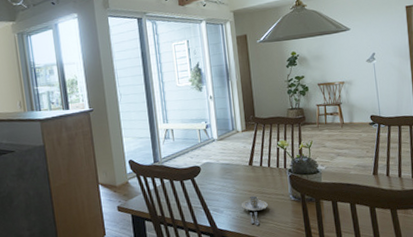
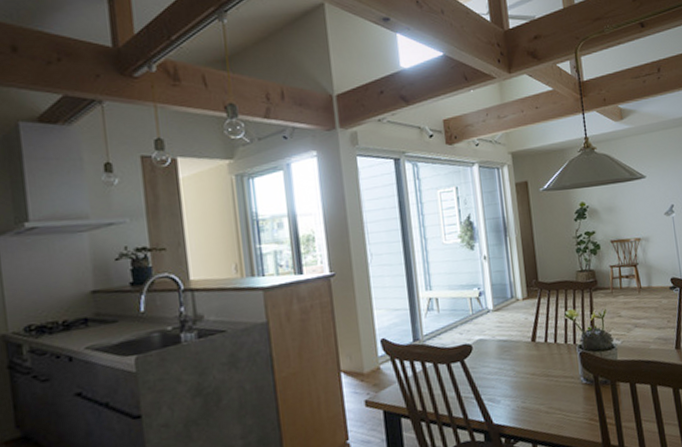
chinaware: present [241,195,268,225] -> none [522,379,555,417]

